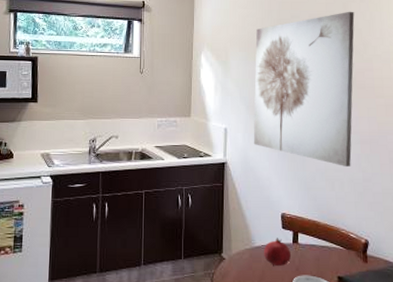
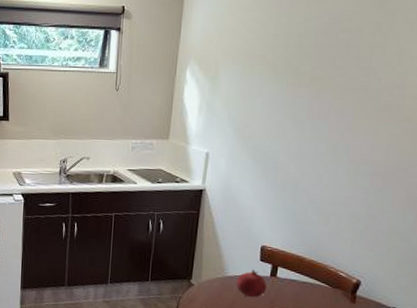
wall art: present [253,11,355,167] -> none [238,10,394,201]

